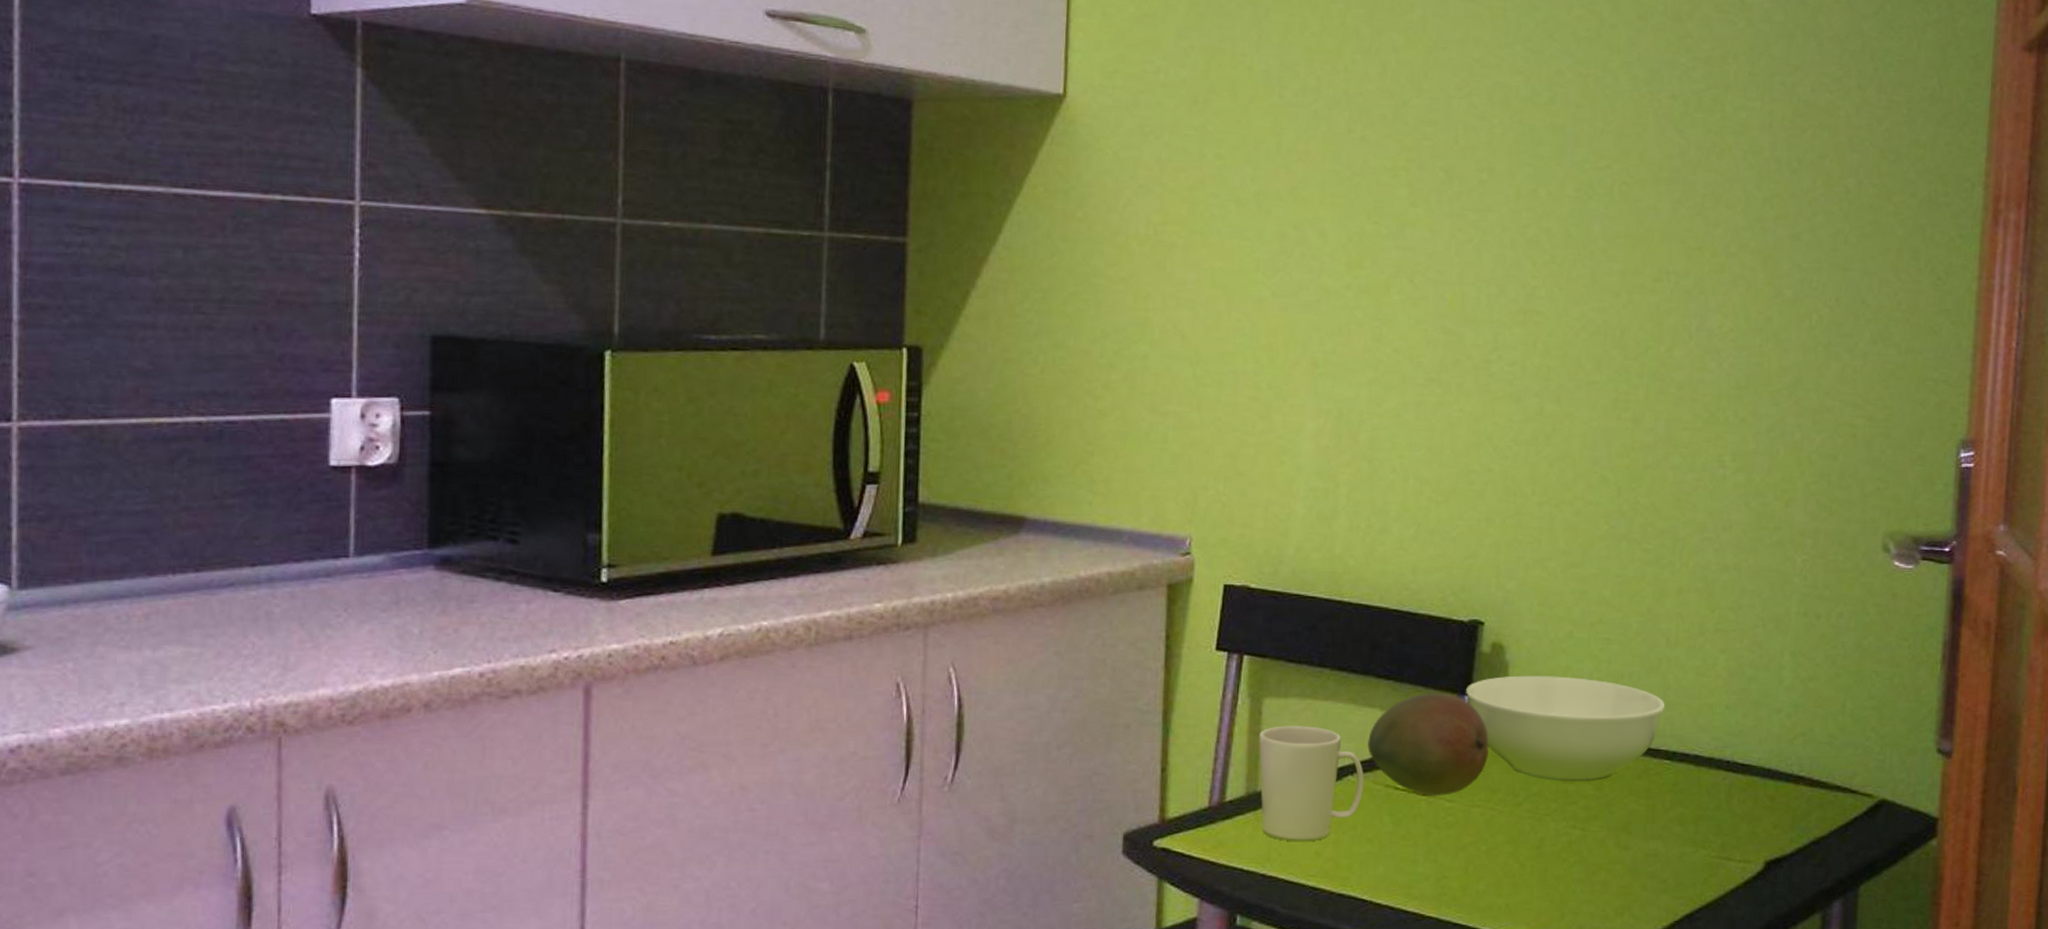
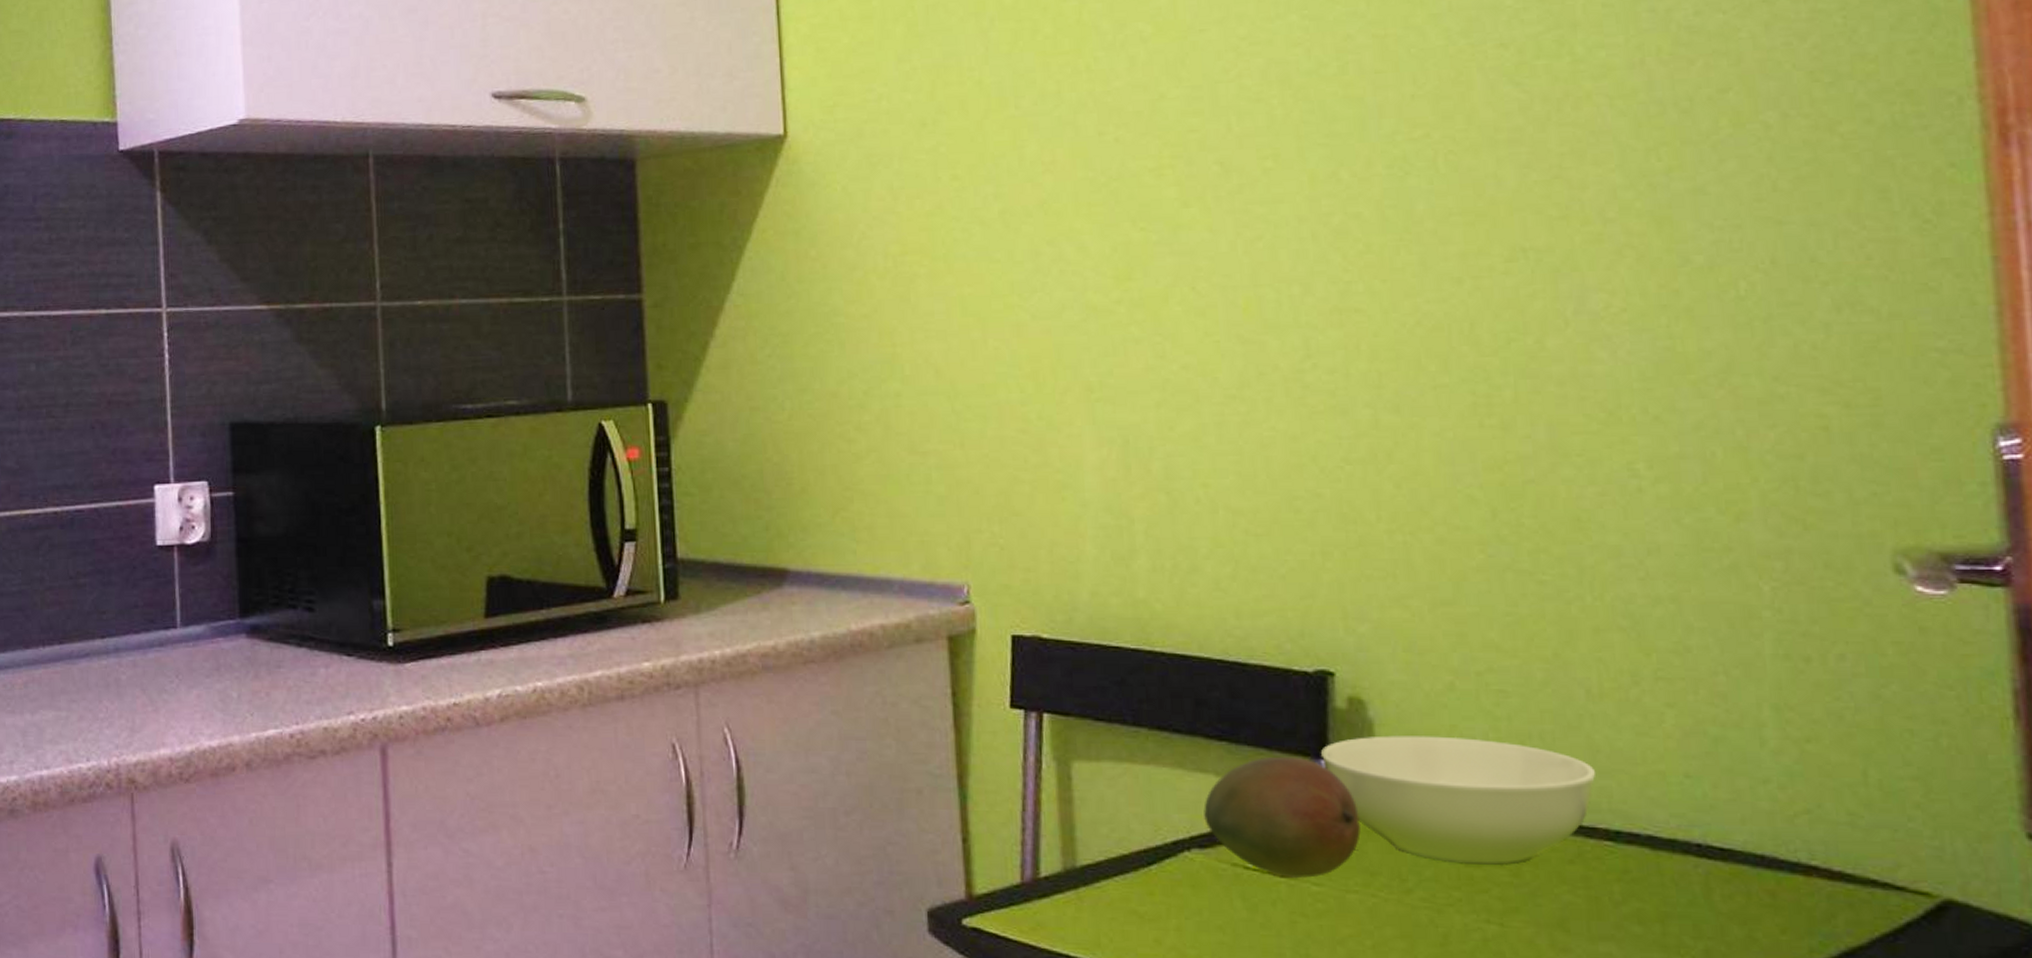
mug: present [1259,725,1365,842] -> none [1071,792,1206,927]

